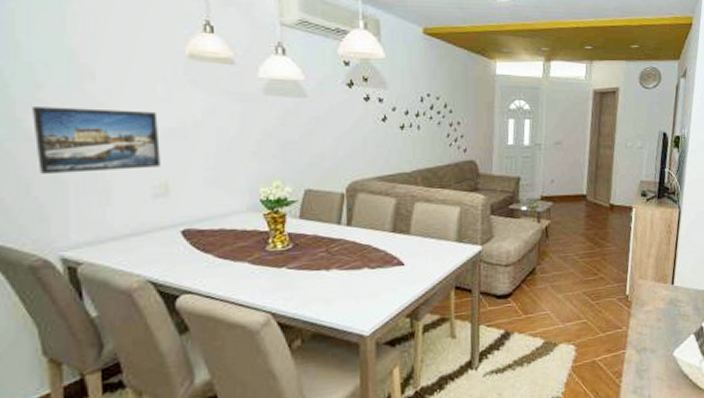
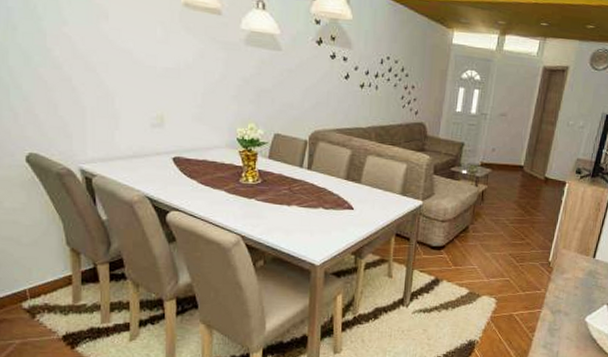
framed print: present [32,107,161,174] -> none [59,39,158,101]

